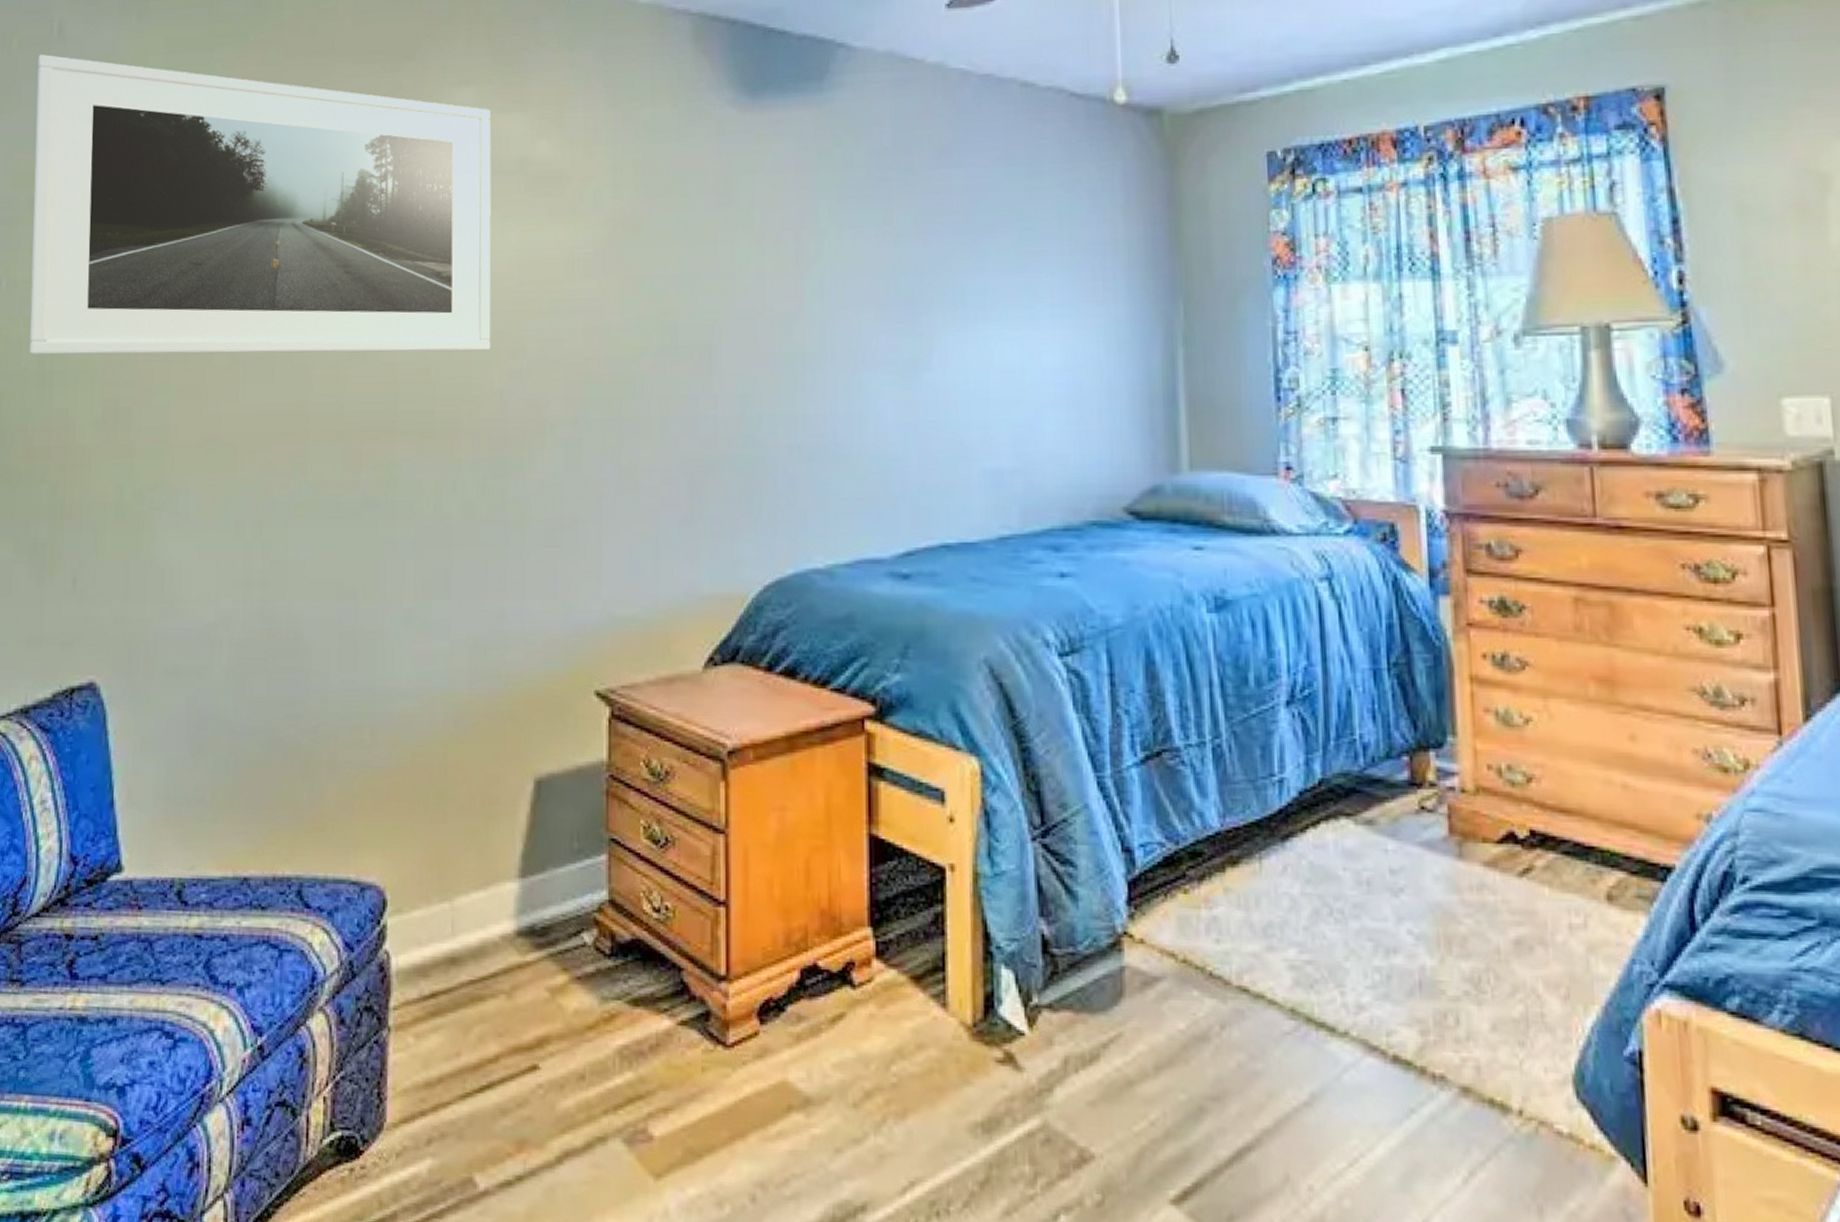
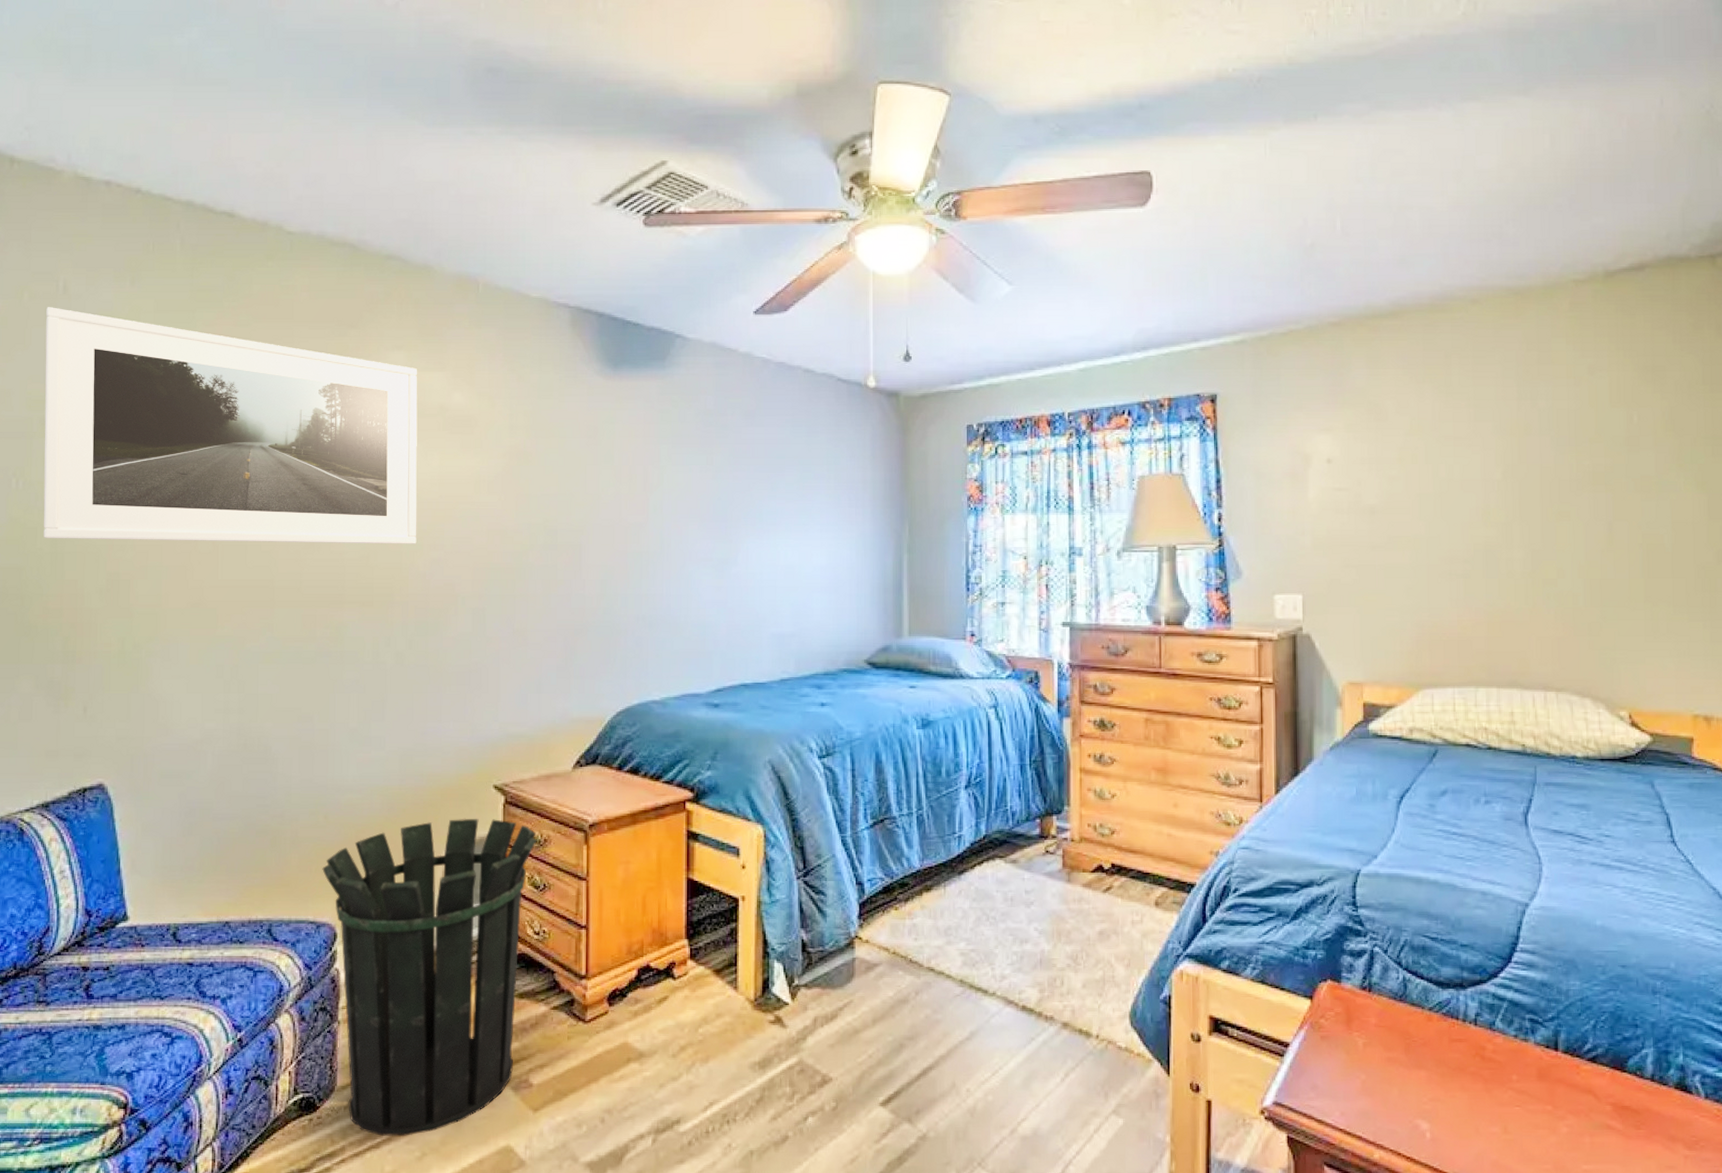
waste bin: none [368,738,656,1203] -> present [322,818,537,1136]

